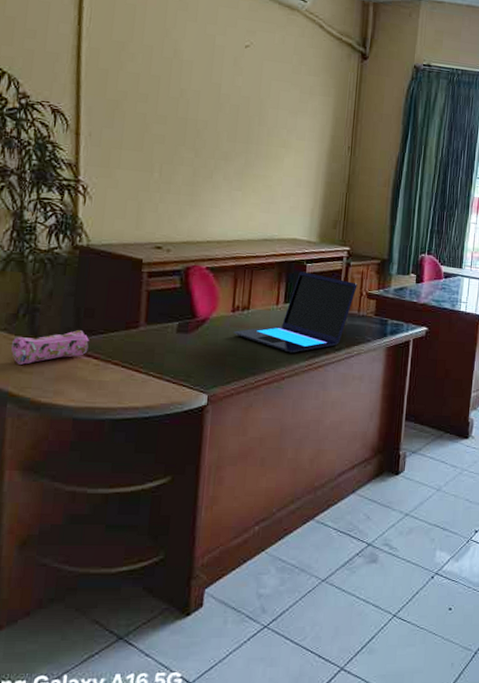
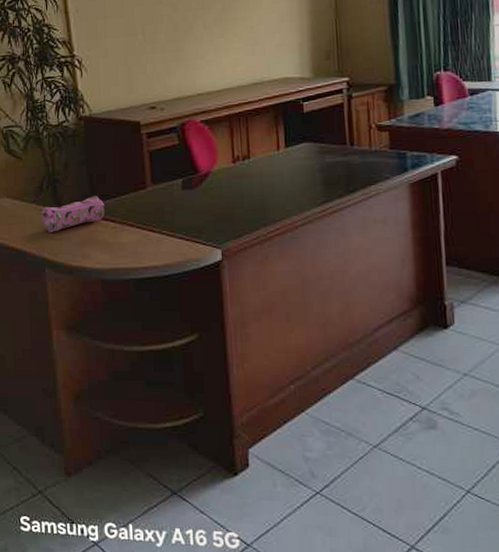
laptop: present [233,272,357,353] -> none [236,111,364,200]

